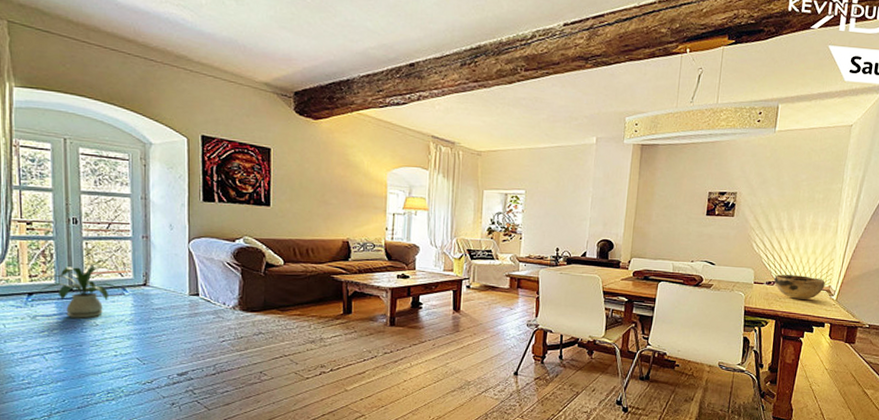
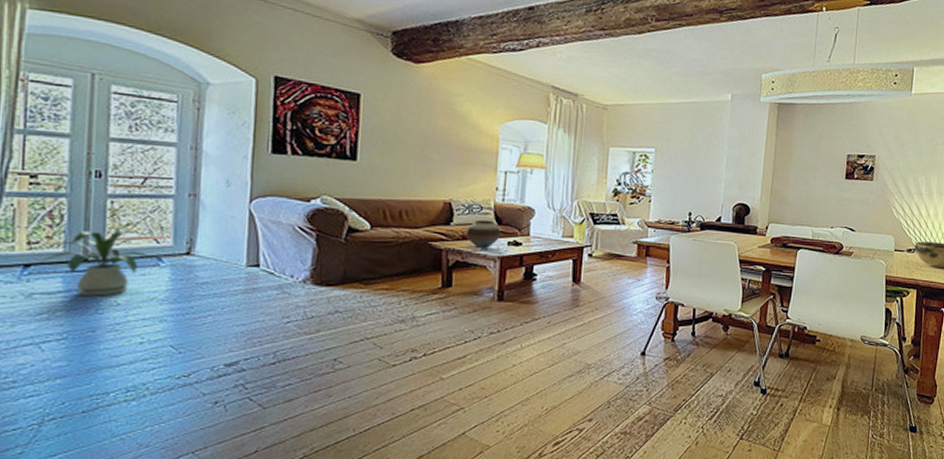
vase: none [362,256,391,281] -> present [467,219,501,249]

